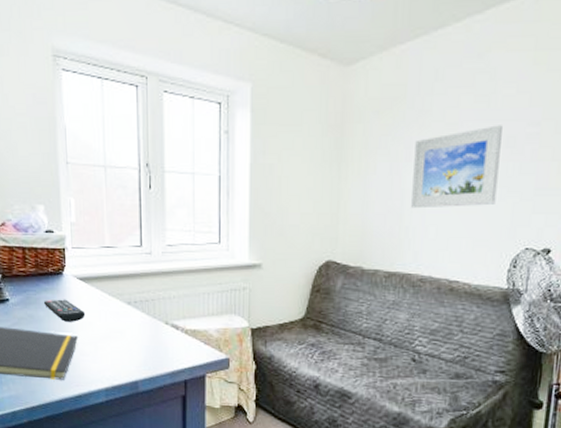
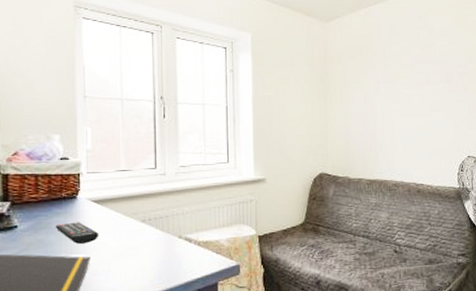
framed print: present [411,125,502,209] -> none [381,67,443,129]

